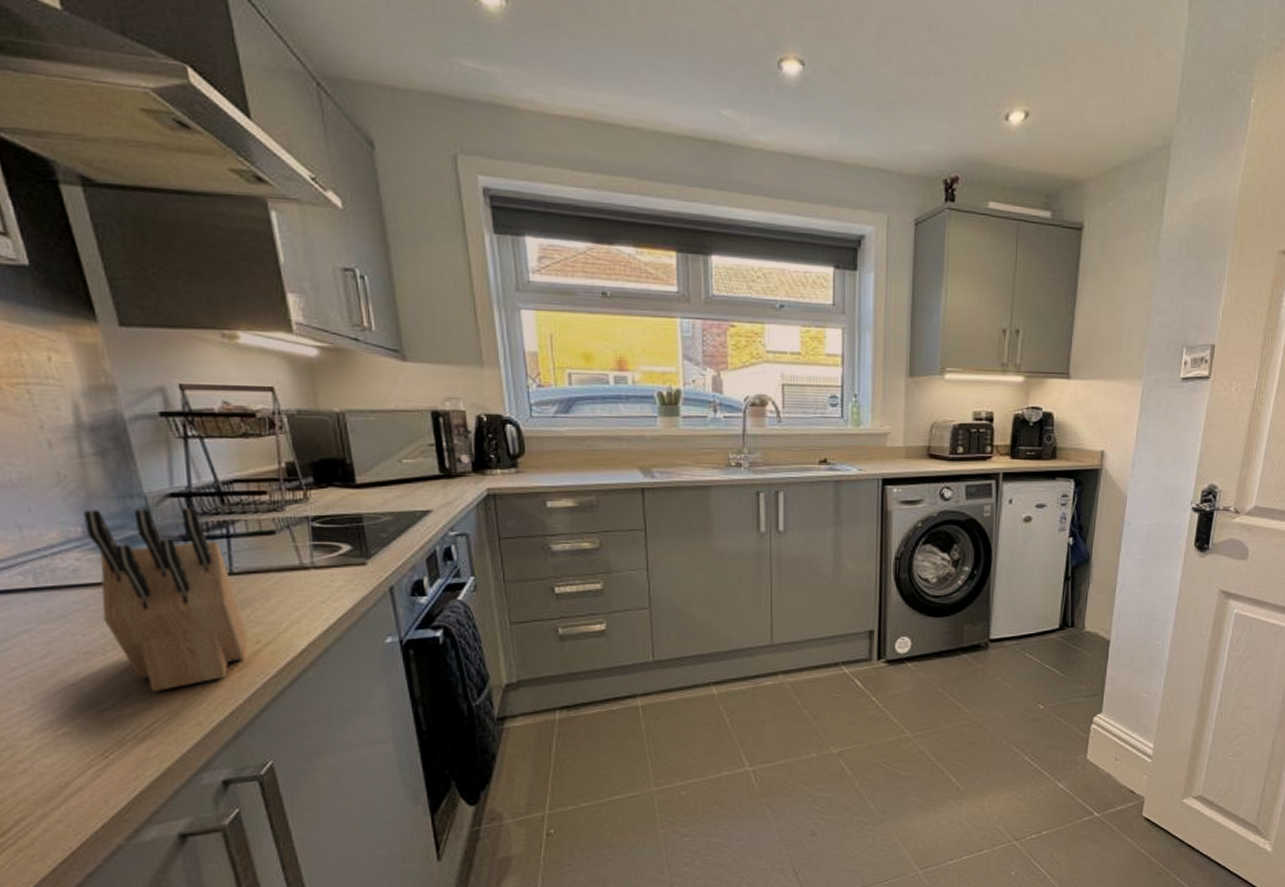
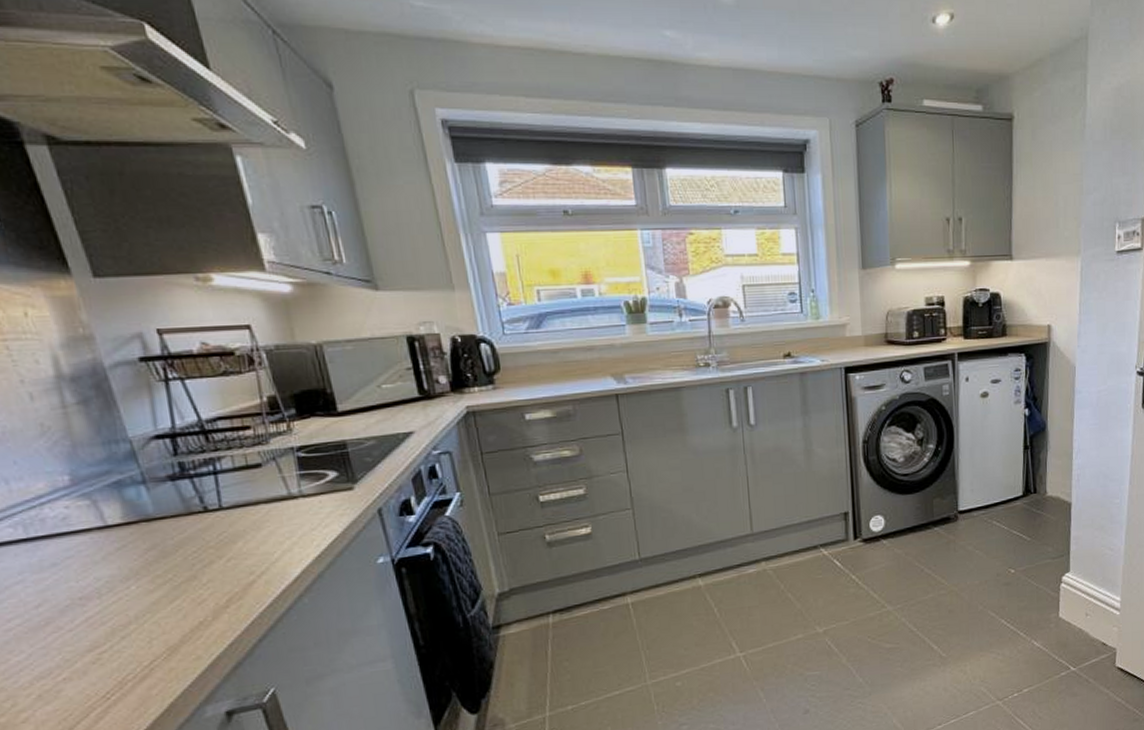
knife block: present [84,507,247,693] -> none [70,447,241,631]

